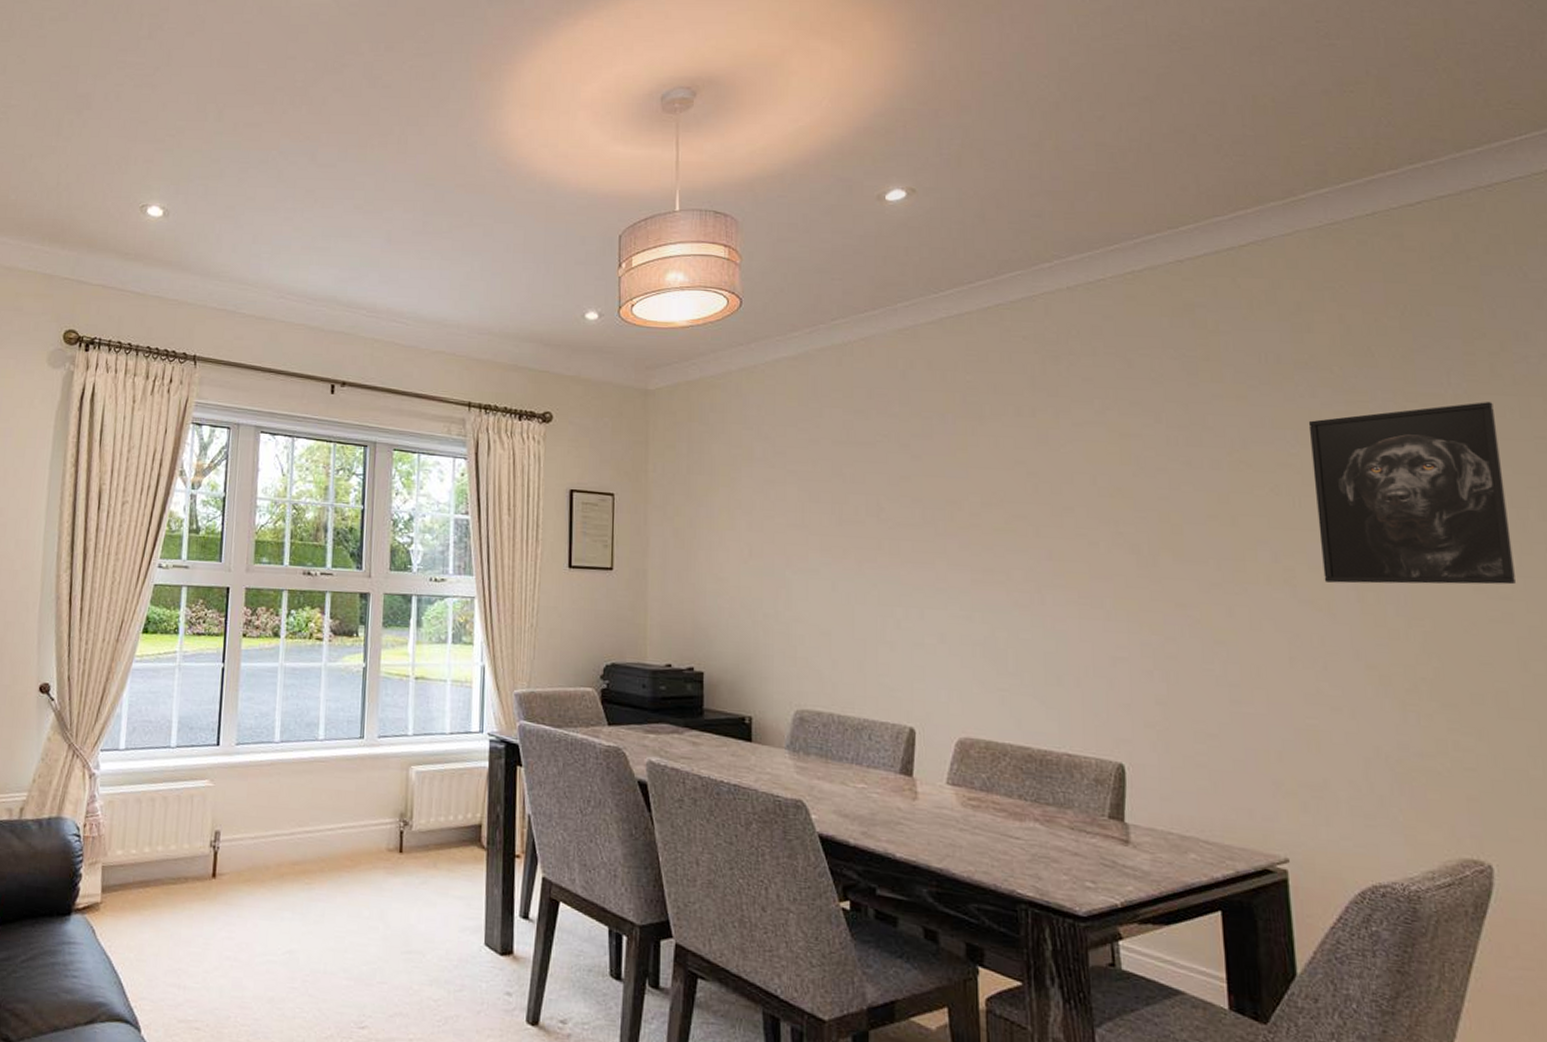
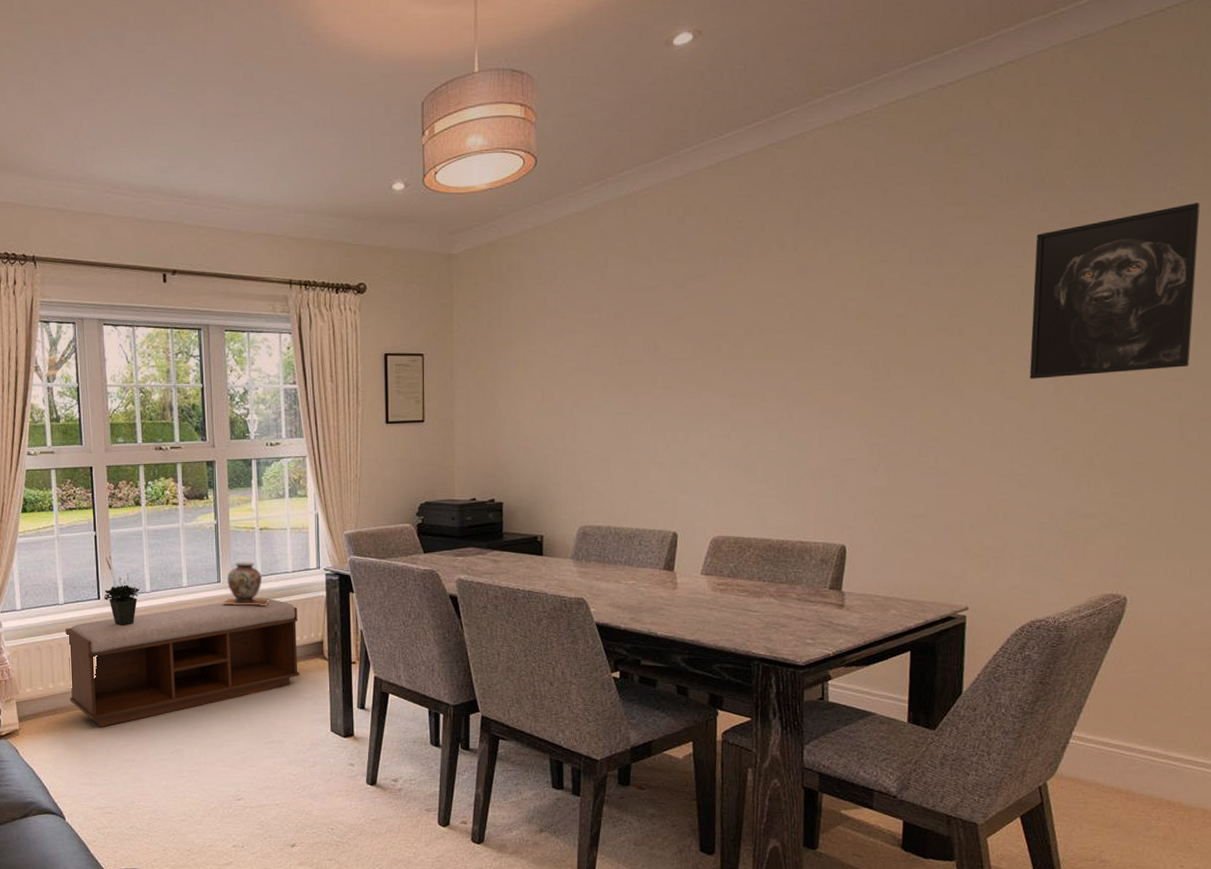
bench: none [167,761,453,910] -> present [65,597,299,727]
potted plant: none [224,693,267,782] -> present [104,556,140,626]
decorative vase: none [362,715,421,772] -> present [221,561,270,605]

